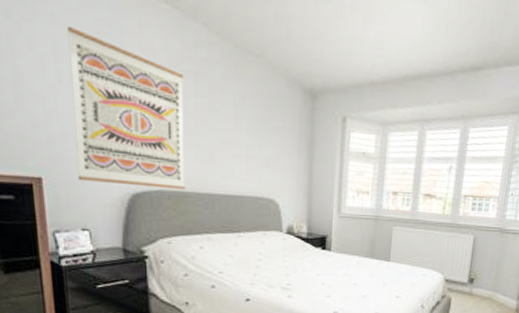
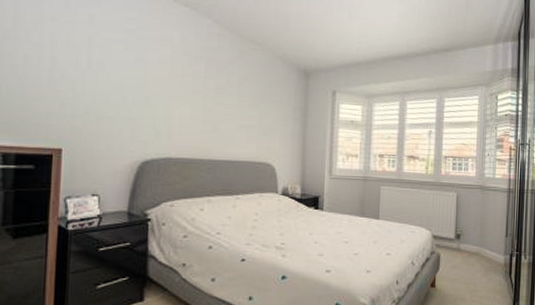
wall art: present [67,25,185,189] -> none [94,24,196,157]

